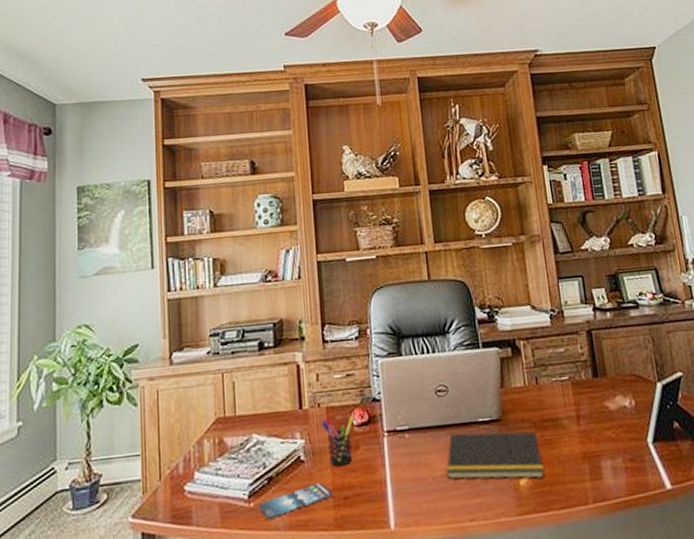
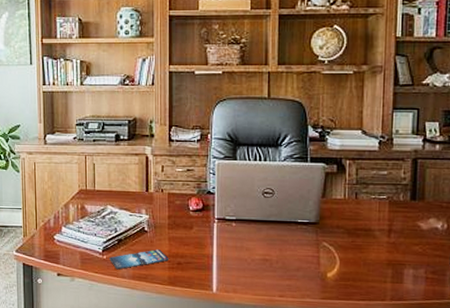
pen holder: present [322,416,354,466] -> none [164,200,190,239]
notepad: present [445,431,545,479] -> none [264,228,350,274]

